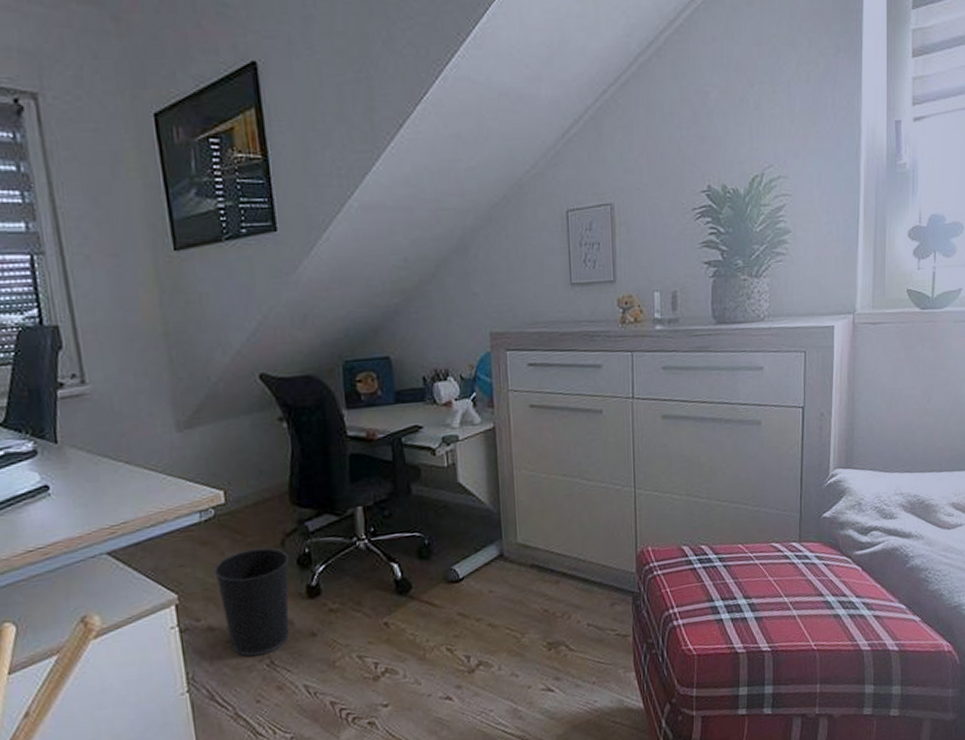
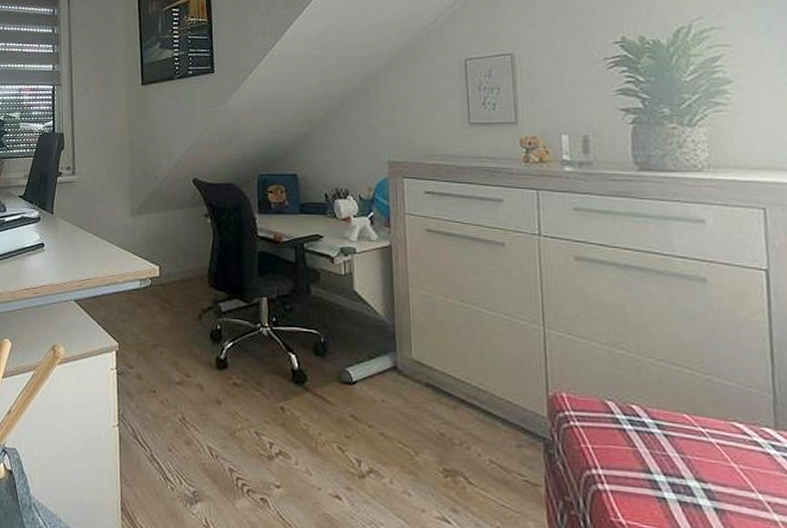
wastebasket: present [214,547,290,657] -> none [147,317,204,410]

